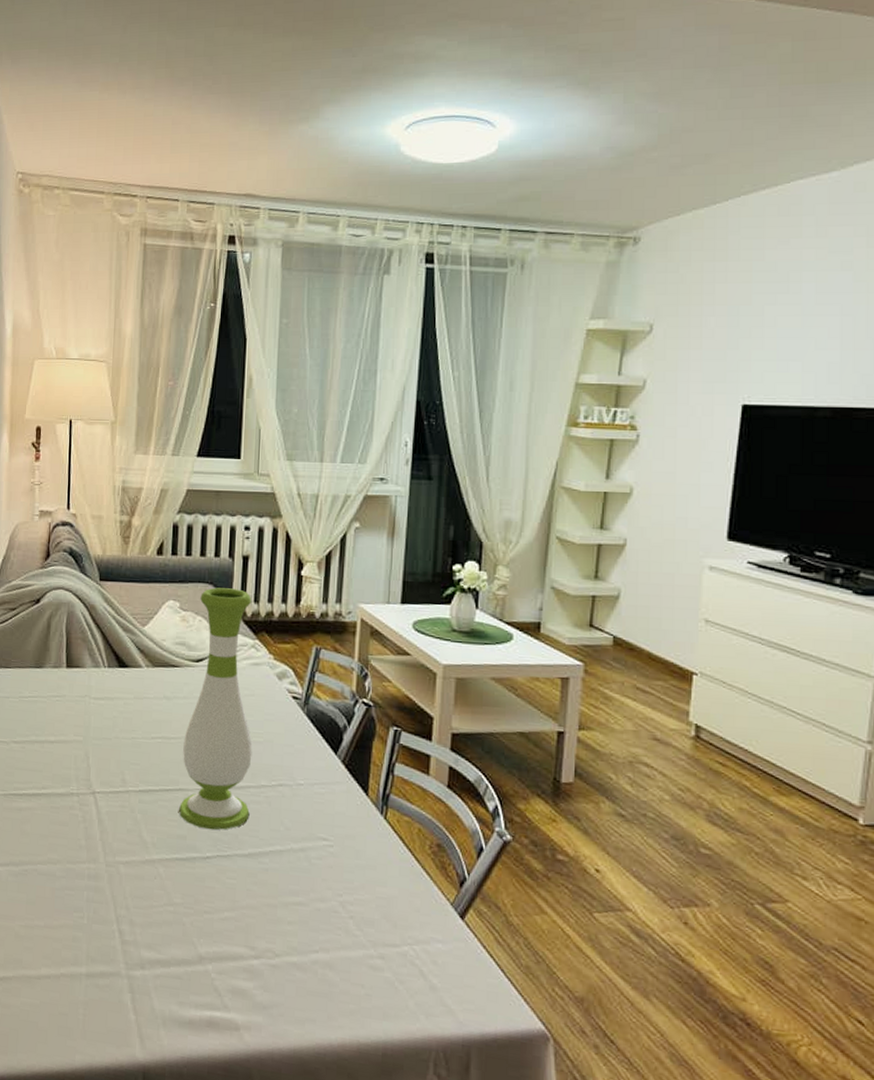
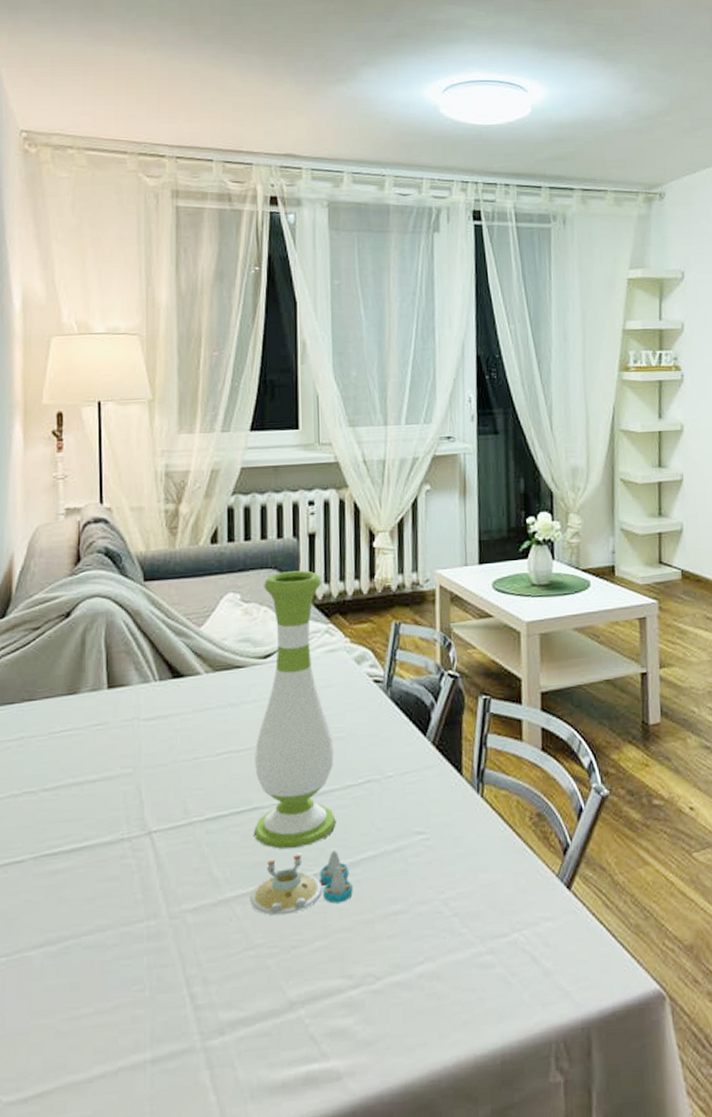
salt and pepper shaker set: none [171,835,260,885] -> present [249,850,353,916]

